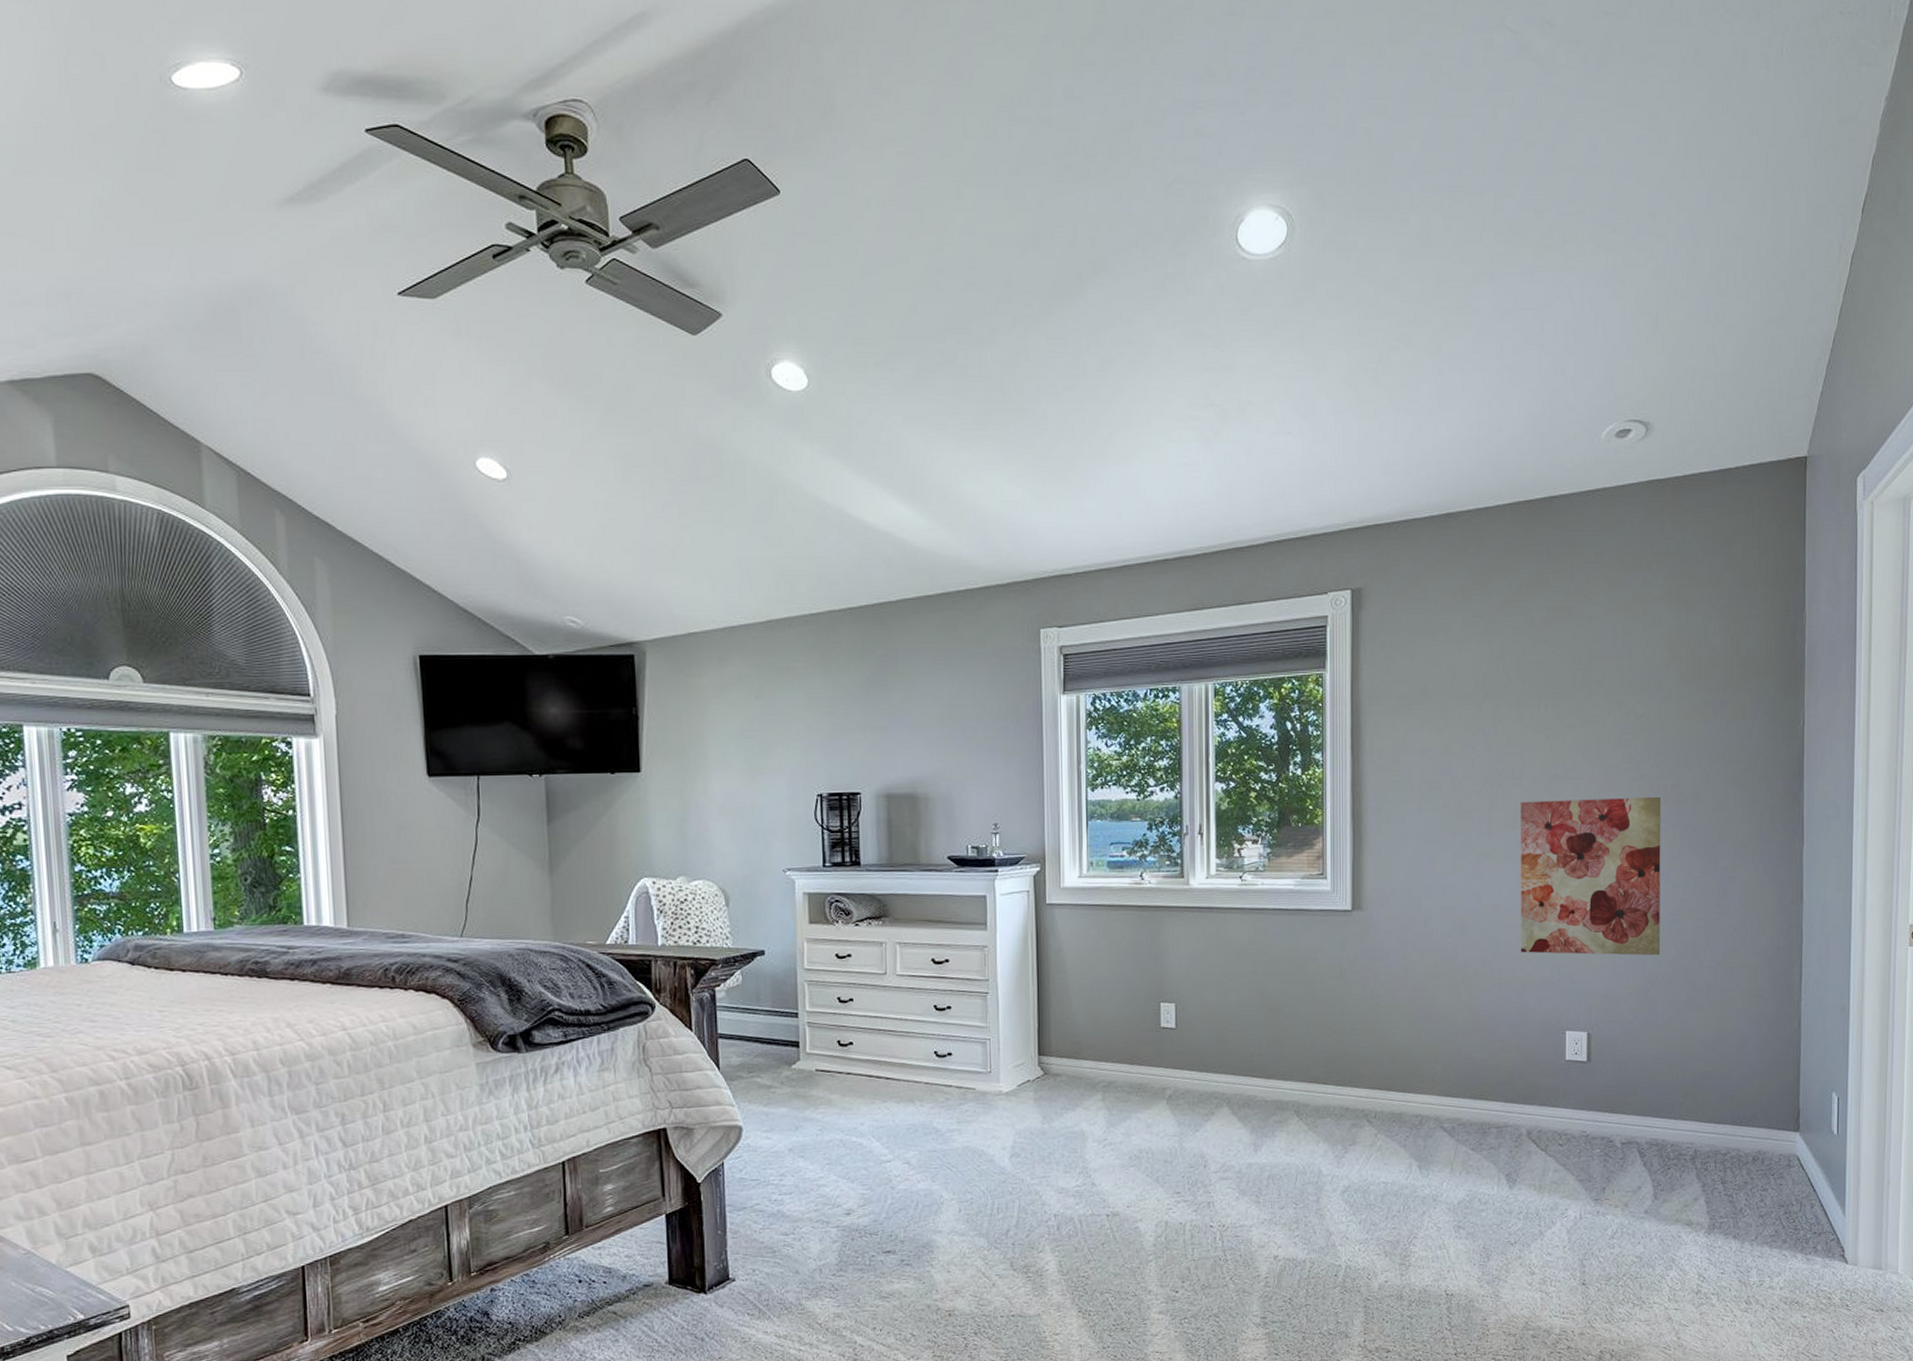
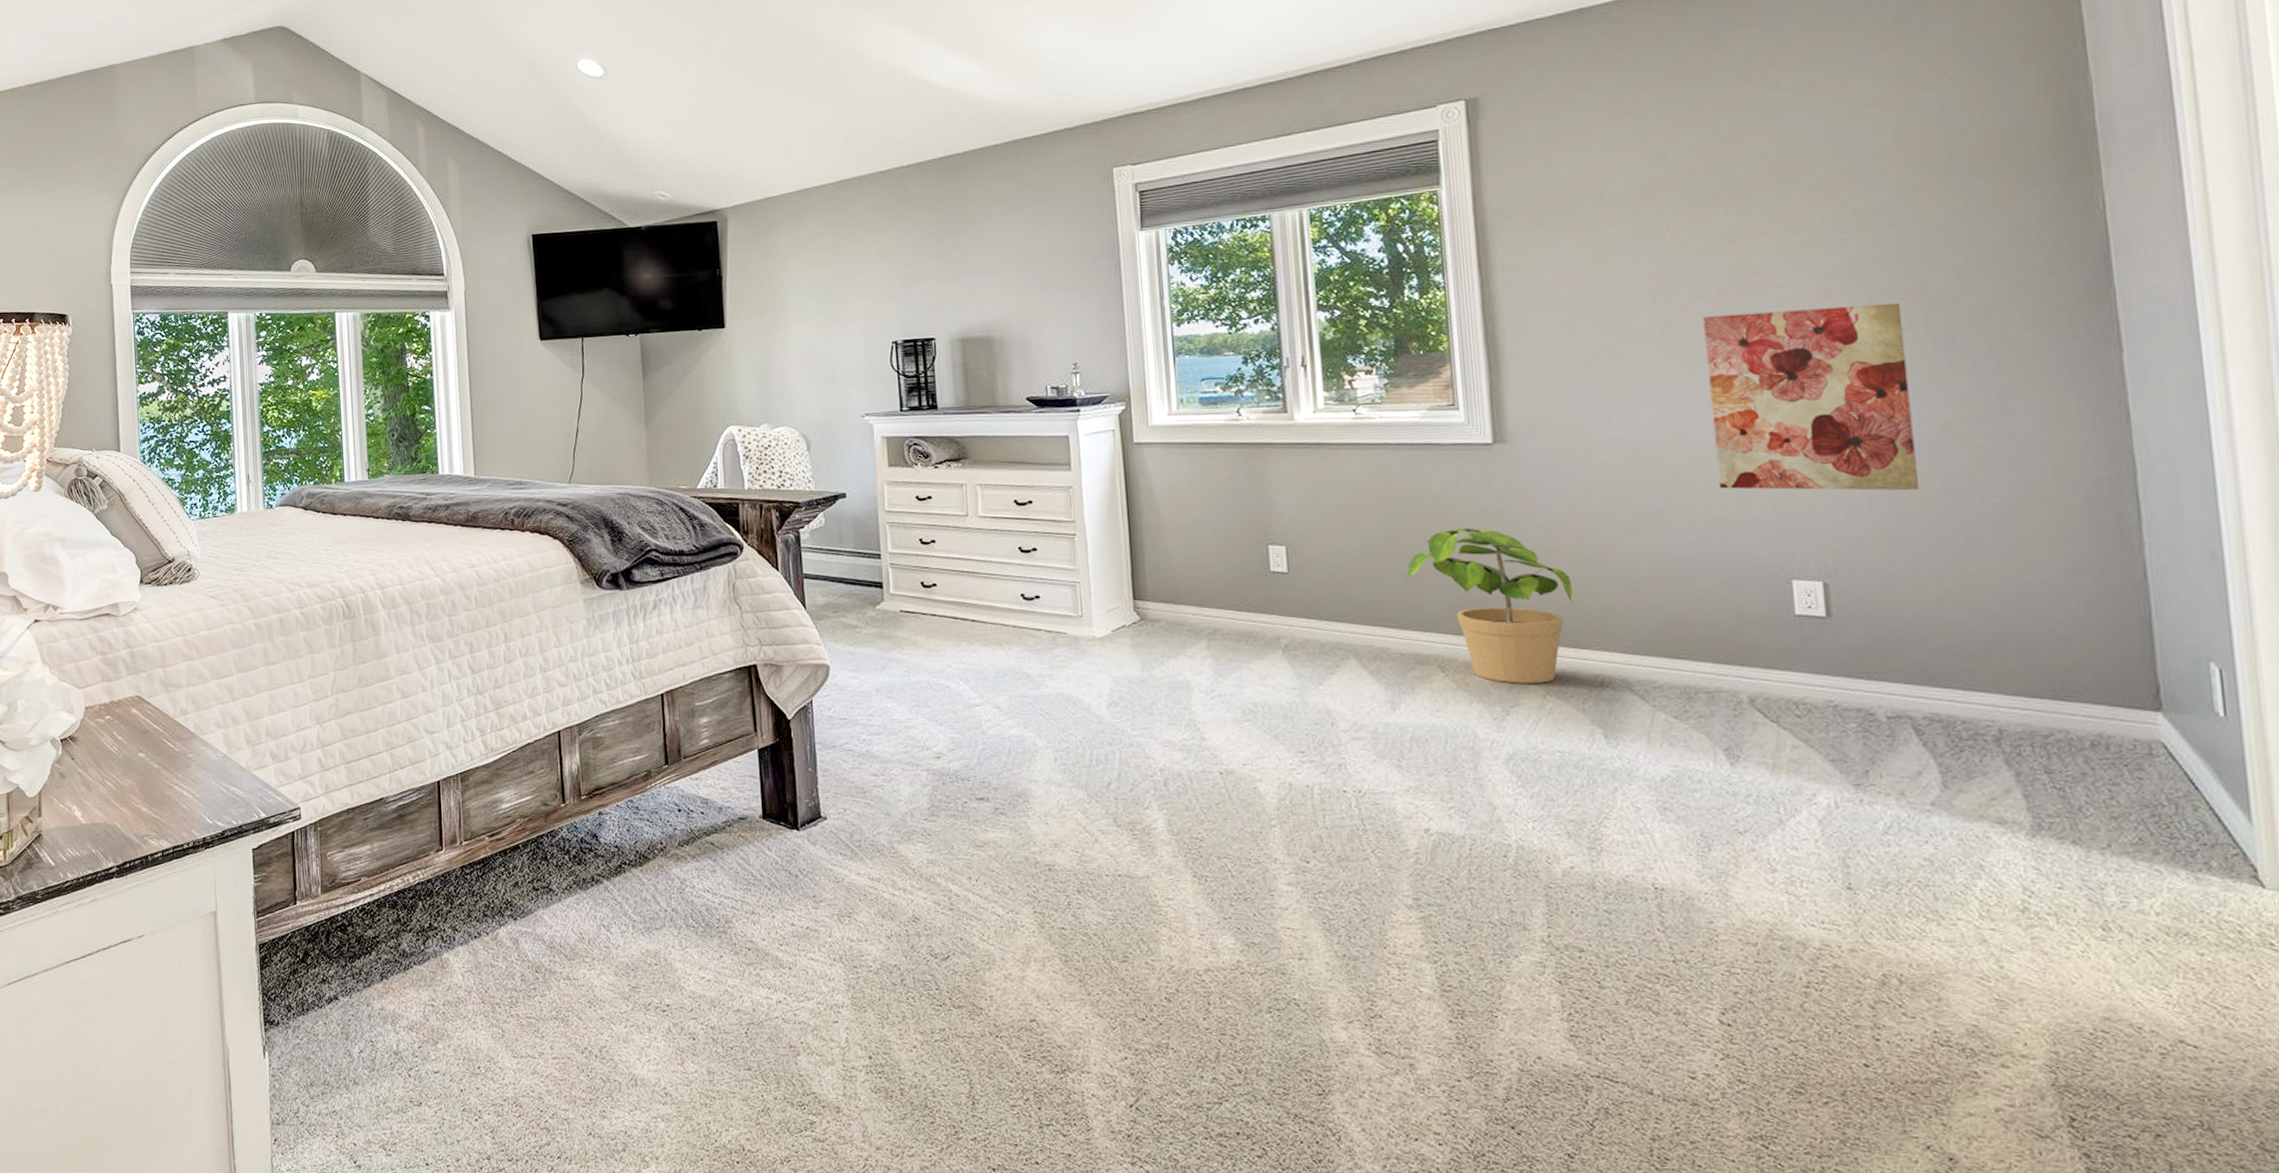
potted plant: none [1274,986,1404,1125] -> present [1406,528,1573,684]

